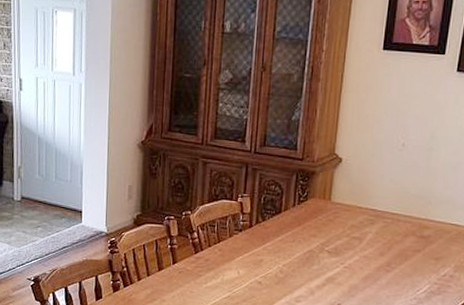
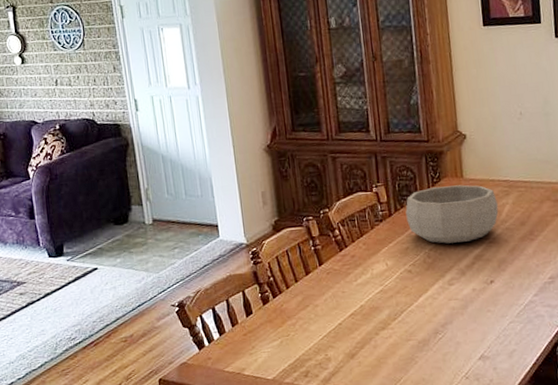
decorative bowl: none [266,206,361,263] -> present [405,184,499,244]

